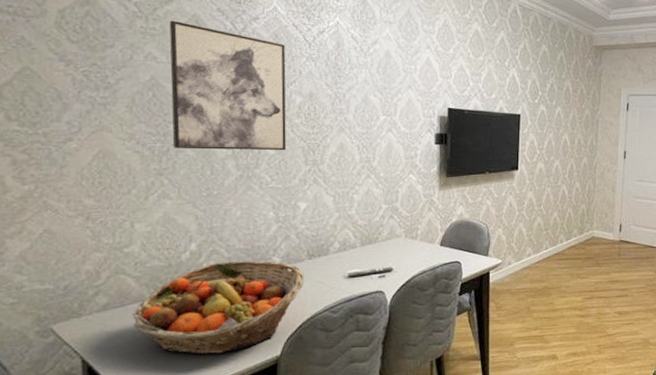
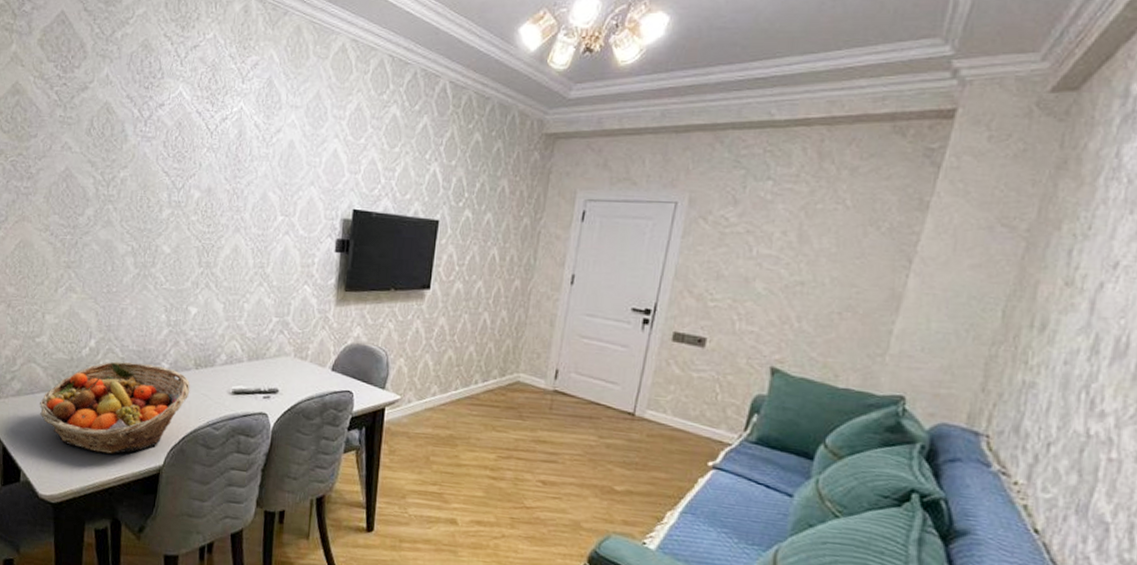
wall art: present [169,20,286,151] -> none [80,108,188,250]

